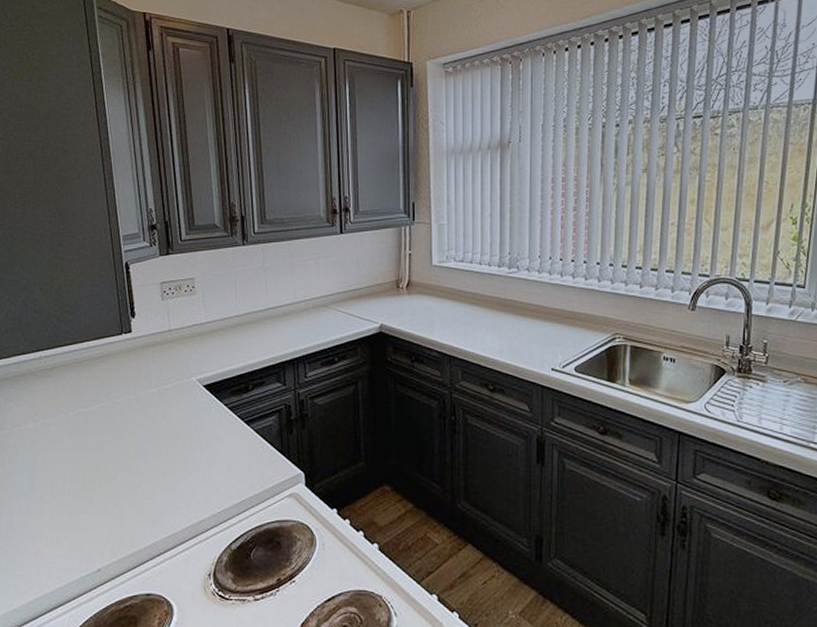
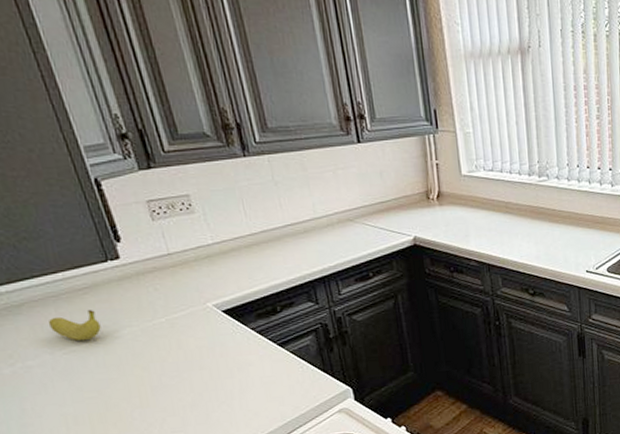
fruit: none [68,377,107,404] -> present [48,310,101,341]

